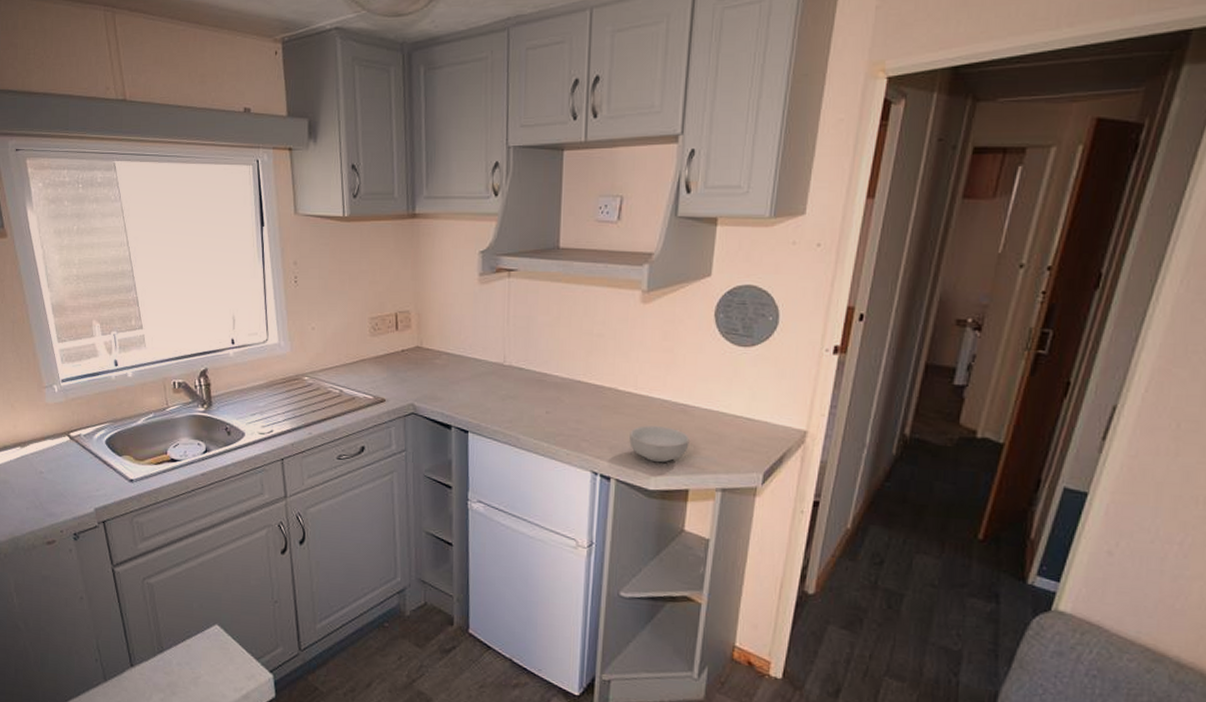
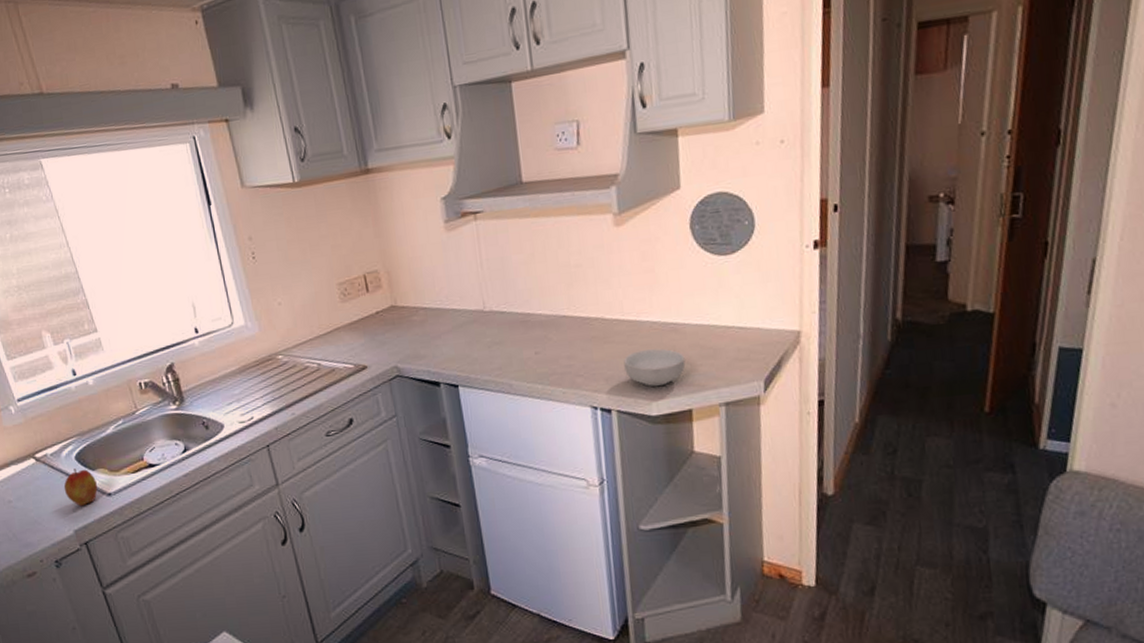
apple: none [91,452,121,488] -> present [63,469,98,507]

